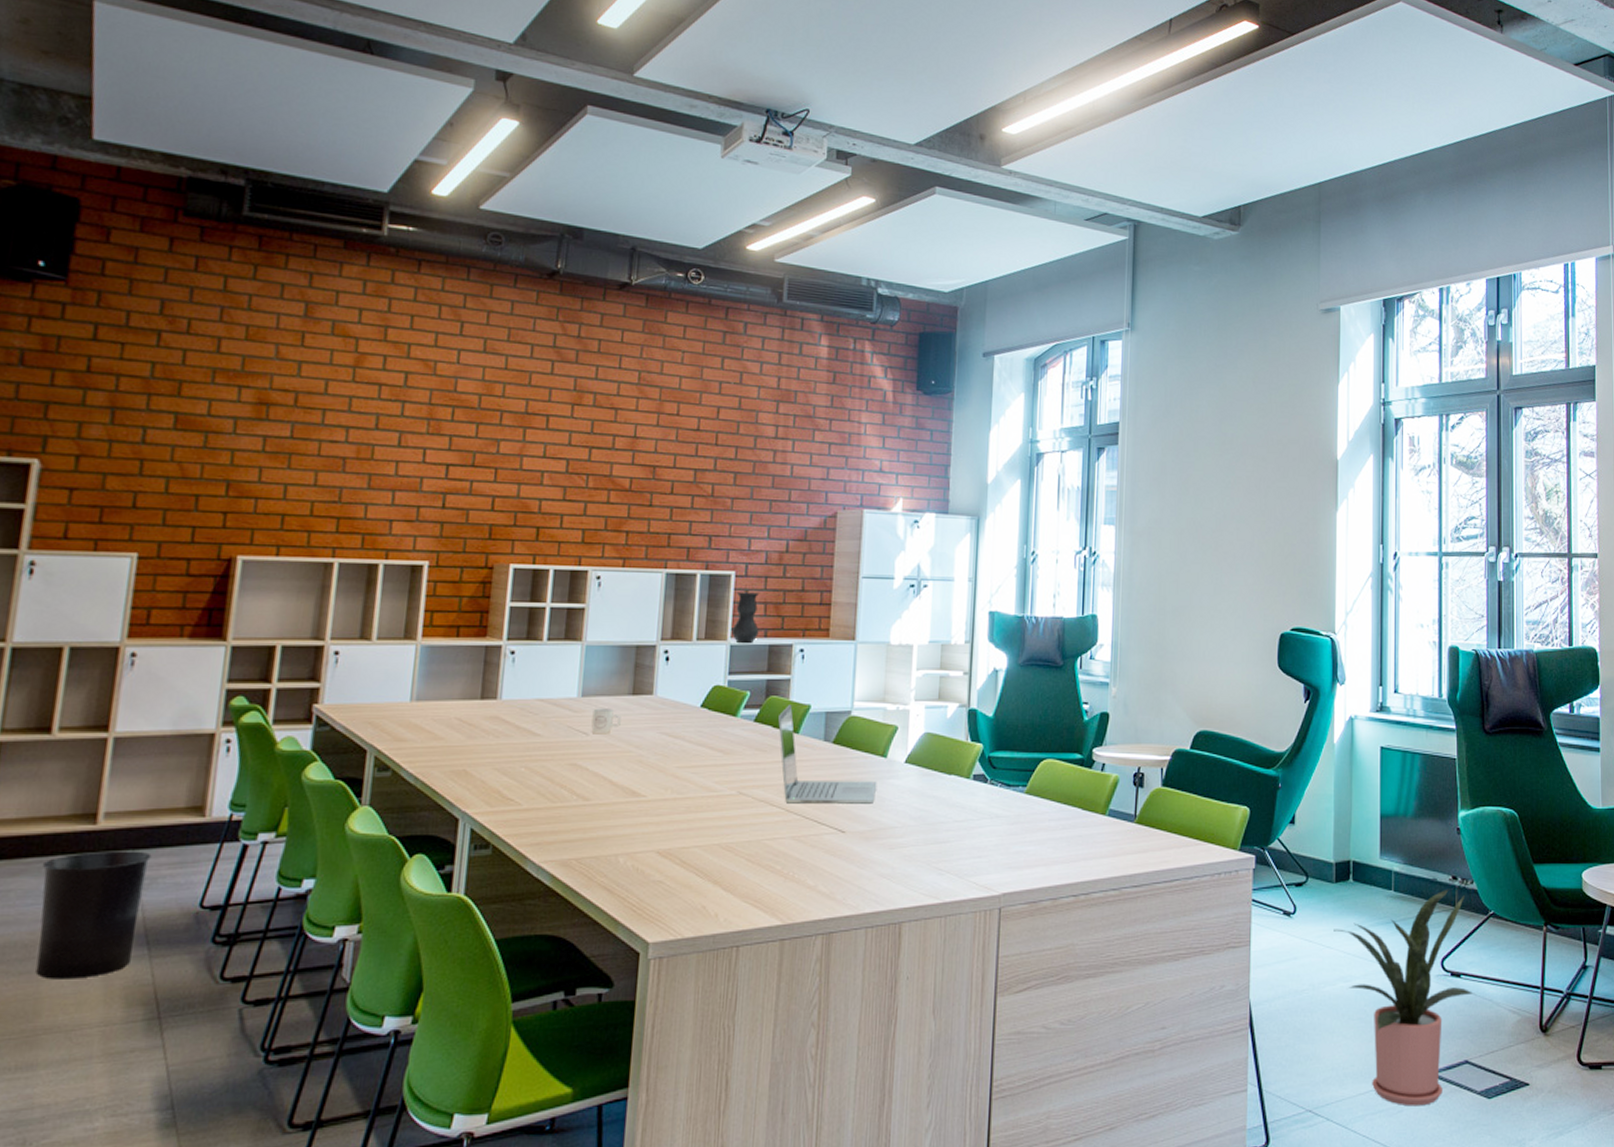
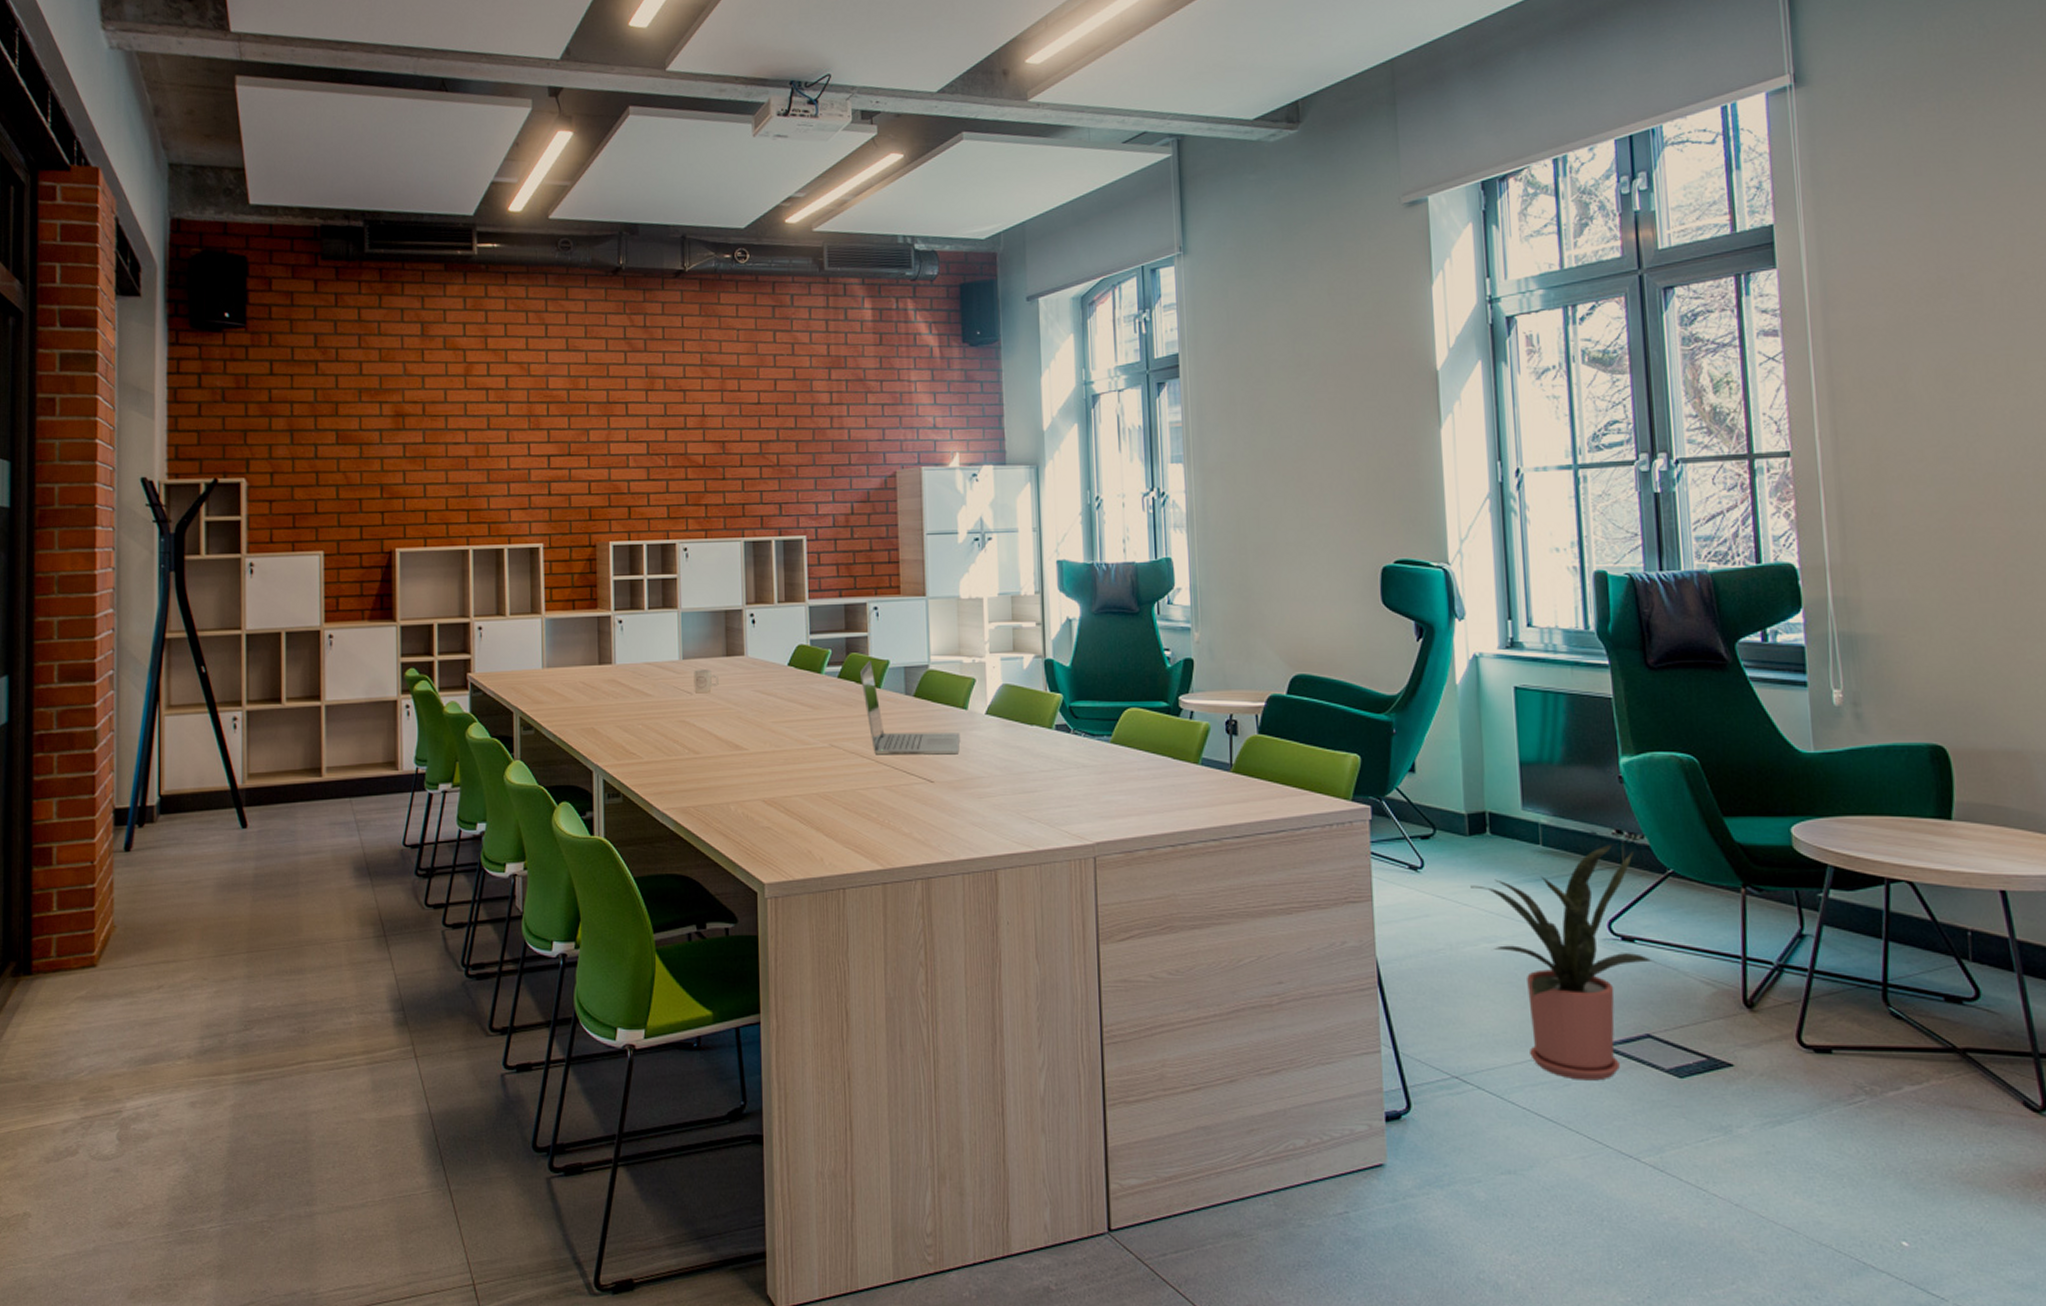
waste bin: present [35,851,152,980] -> none [288,798,364,902]
vase: present [731,592,760,644] -> none [808,555,834,605]

